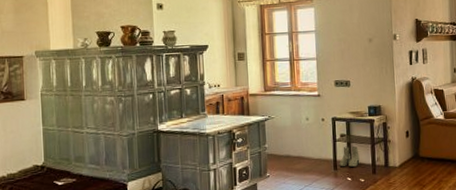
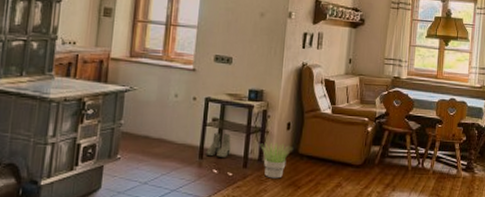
potted plant: none [385,149,413,181] -> present [260,142,292,179]

